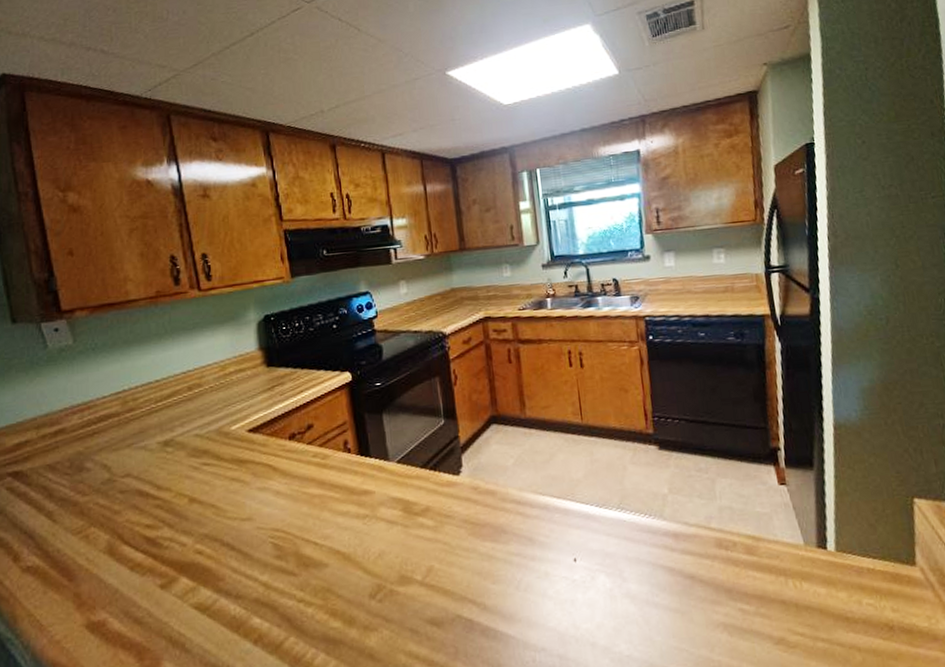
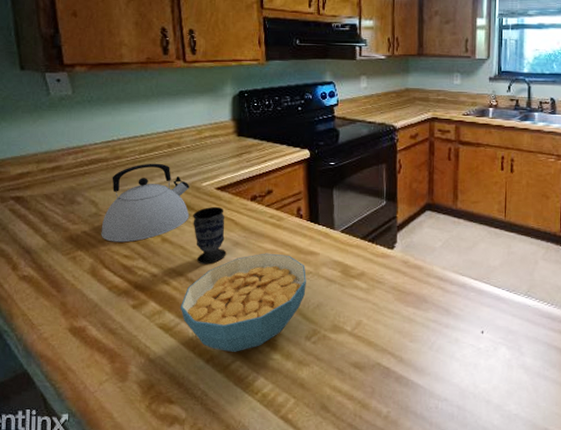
kettle: none [117,410,220,511] -> present [101,163,190,243]
cereal bowl: none [217,498,364,627] -> present [180,253,306,352]
cup: none [223,451,267,524] -> present [193,206,227,265]

